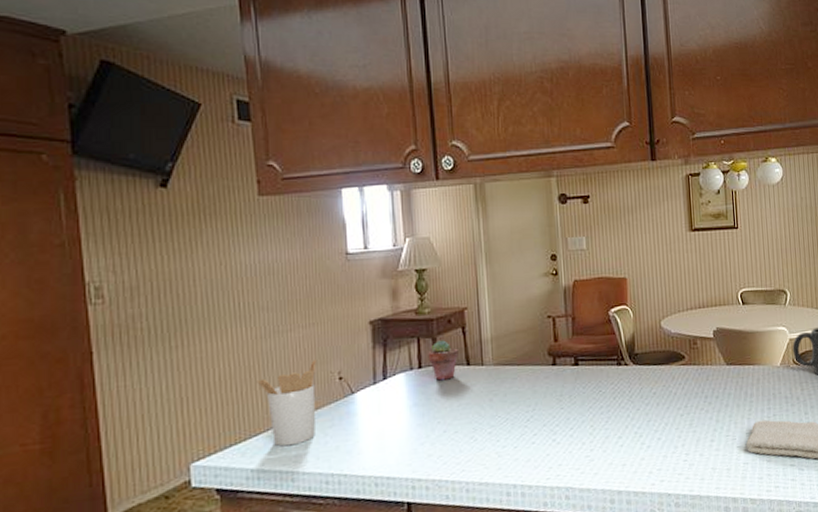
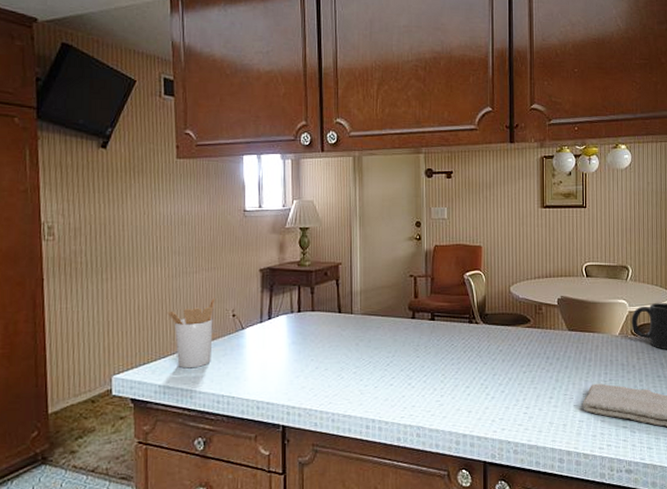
potted succulent: present [428,340,459,381] -> none [306,290,332,324]

